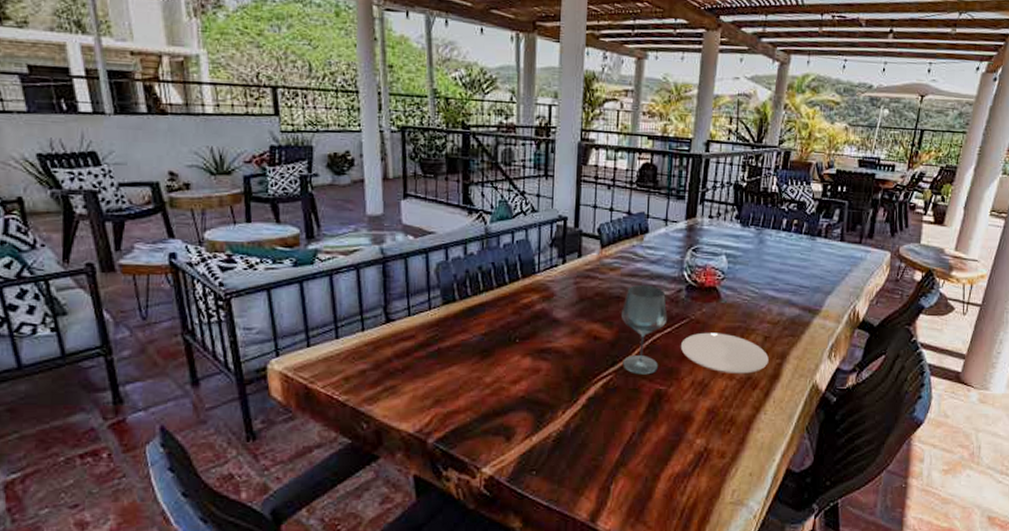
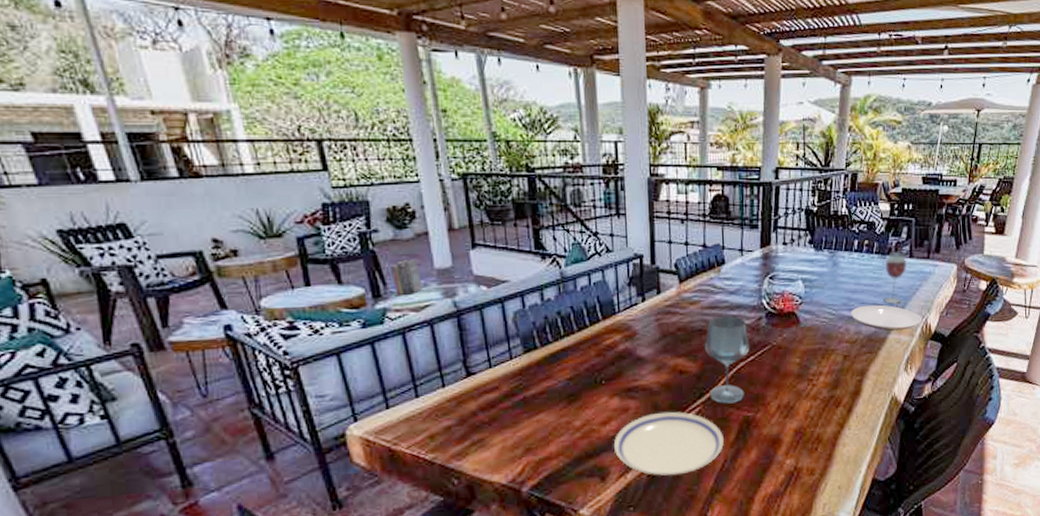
books: none [325,205,354,238] -> present [390,260,424,295]
plate: none [521,376,633,443] -> present [613,411,724,477]
plate: present [680,332,769,375] -> none [764,356,849,395]
plate: none [775,286,850,315] -> present [851,304,923,331]
wineglass: none [810,234,836,287] -> present [883,252,906,304]

